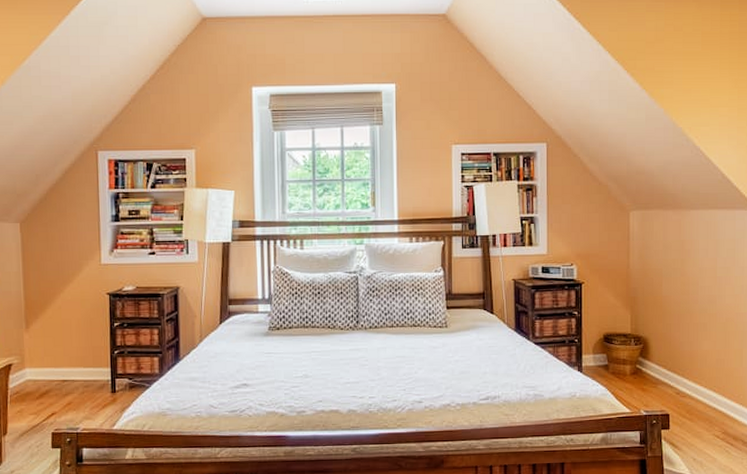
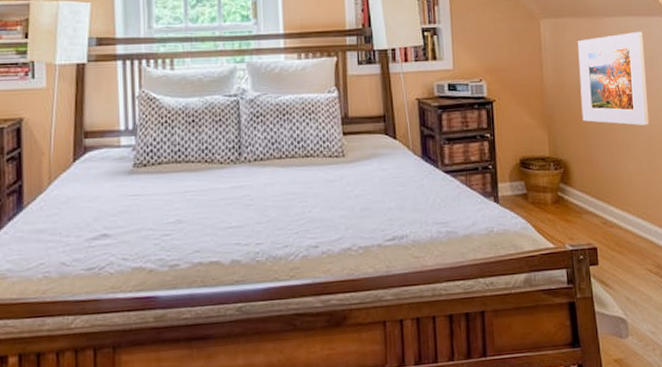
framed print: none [663,224,727,308] -> present [578,32,650,125]

